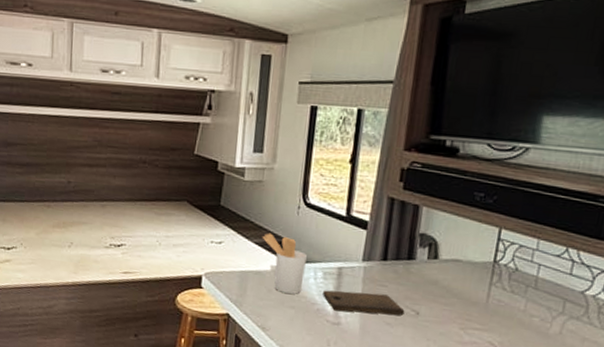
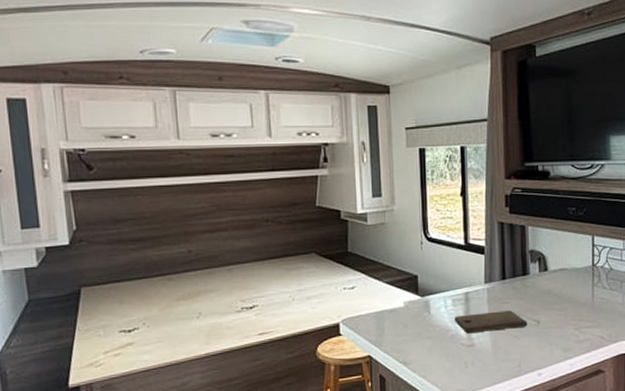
utensil holder: present [262,233,307,294] -> none [391,271,436,326]

